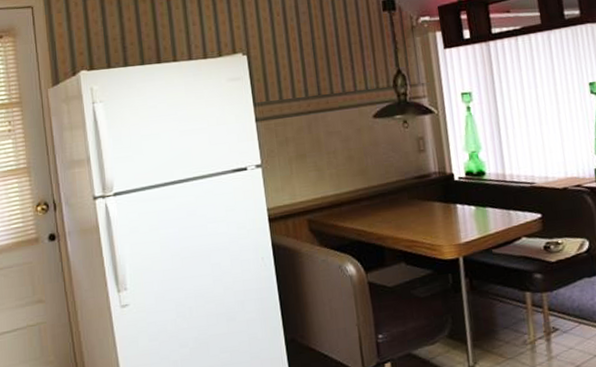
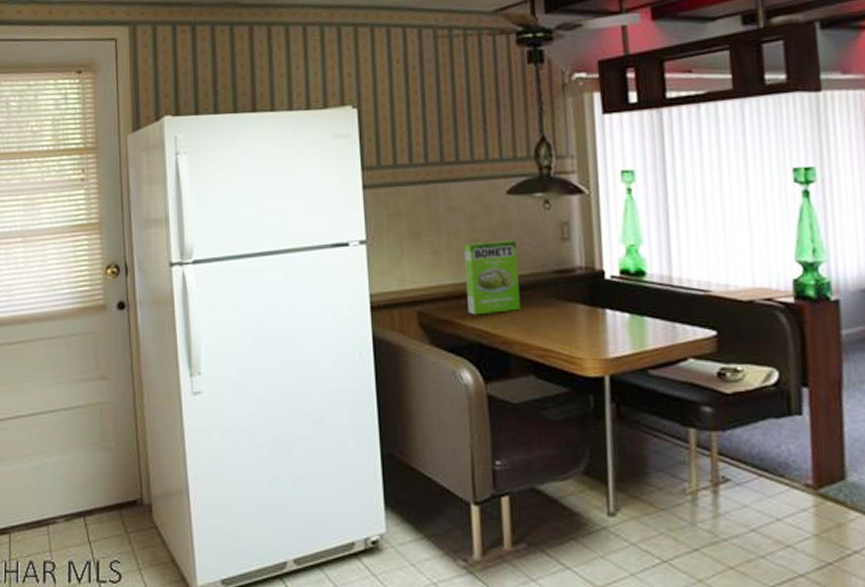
cake mix box: none [342,154,390,219] -> present [464,240,520,315]

